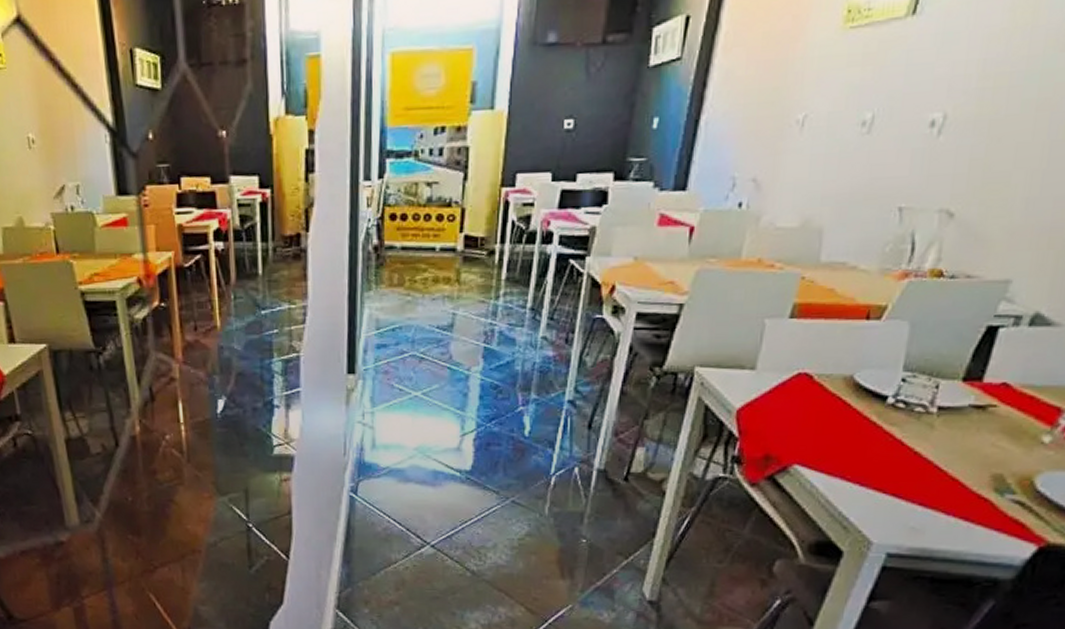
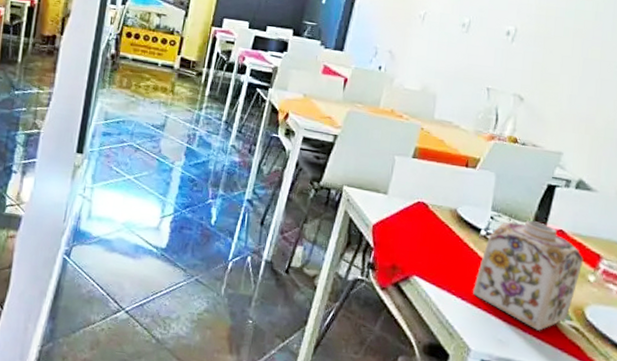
decorative jar: none [876,377,1036,511] -> present [473,220,584,331]

